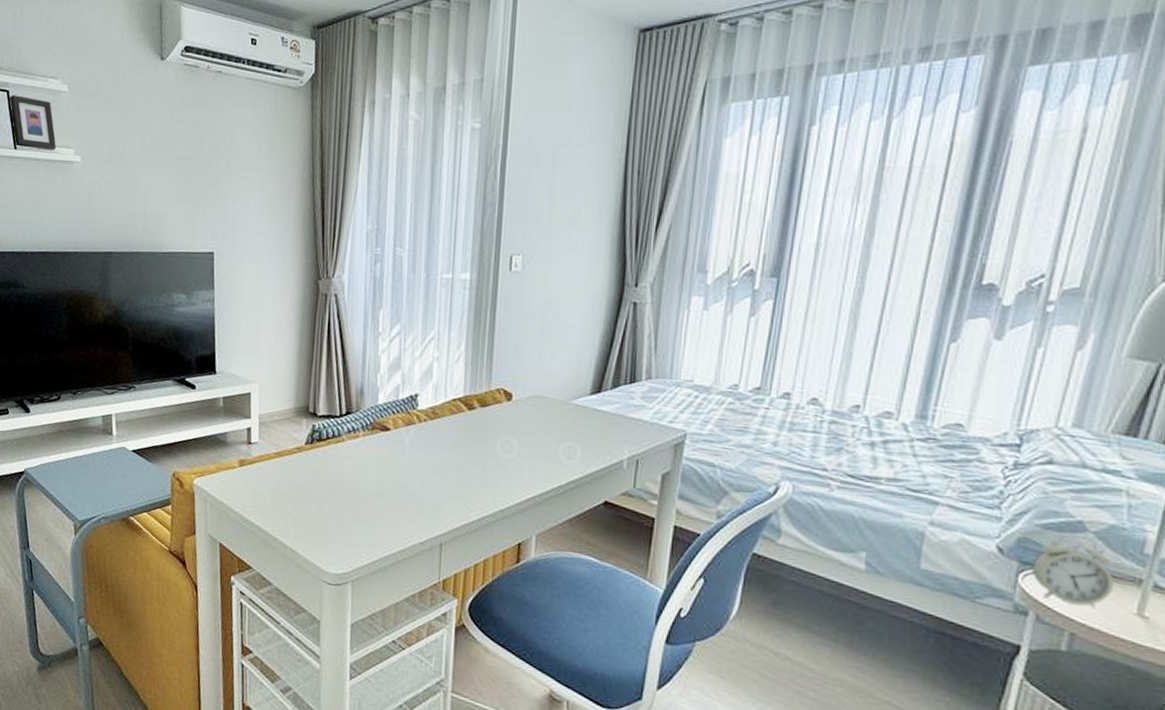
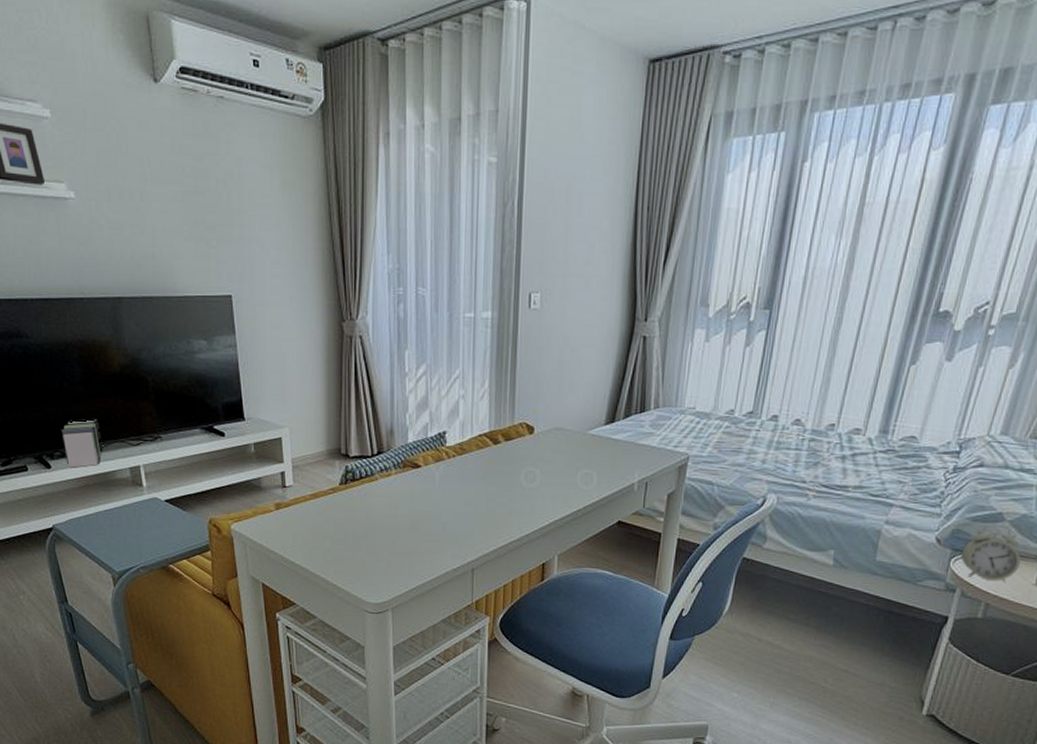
books: none [43,366,80,414] -> present [61,418,103,468]

